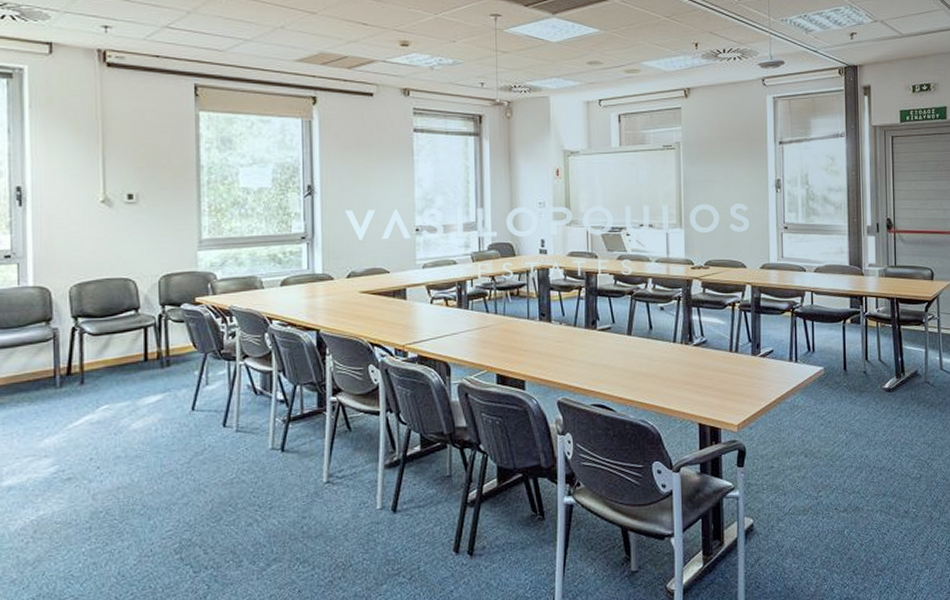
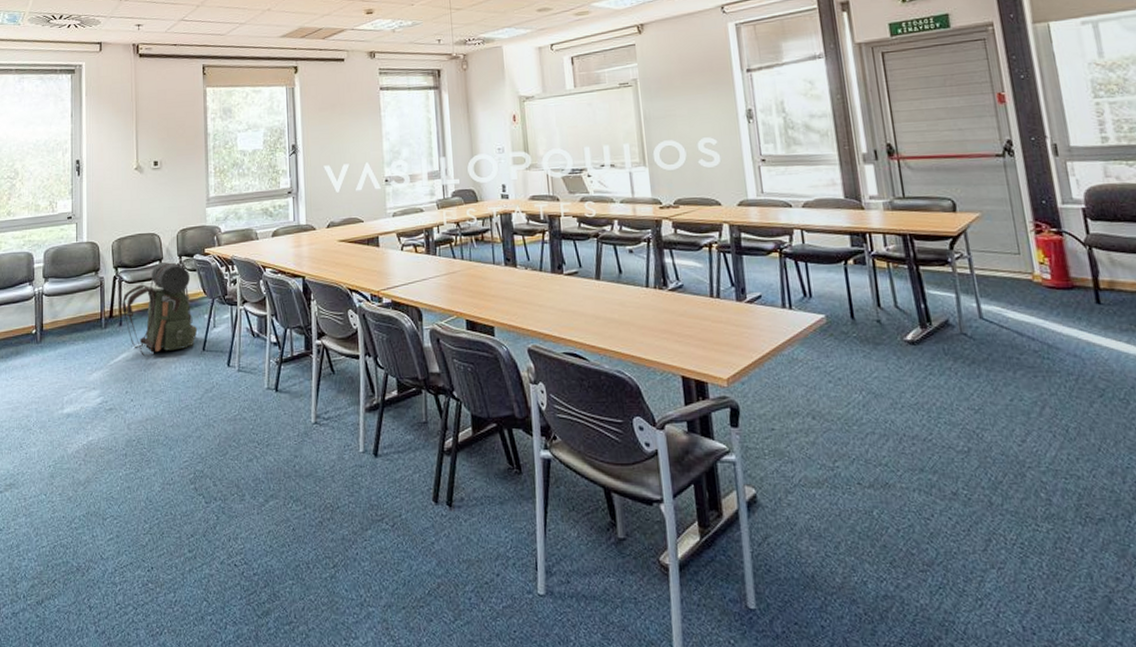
backpack: none [83,312,186,419] -> present [121,262,198,357]

